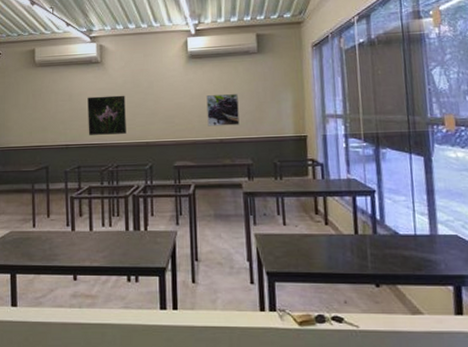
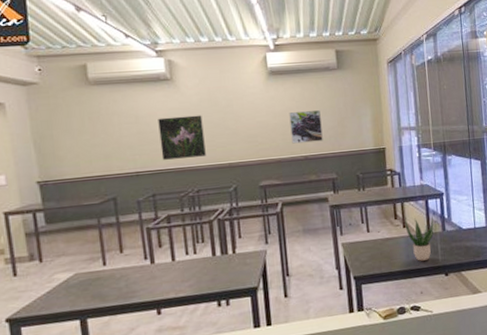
potted plant: none [327,213,363,265] -> present [405,216,434,261]

